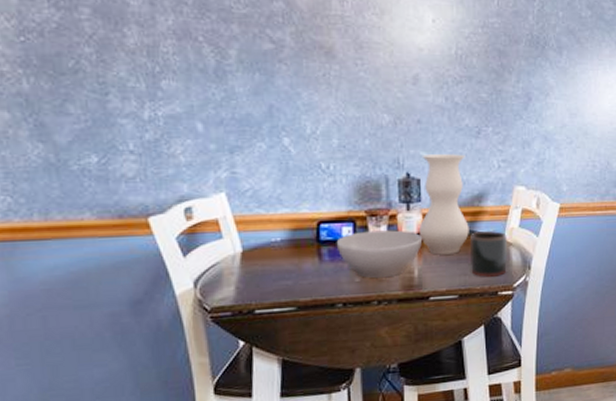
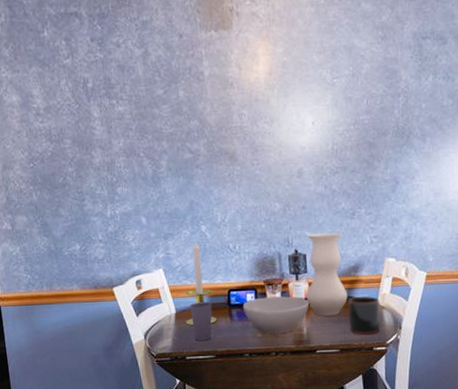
candle: none [256,156,301,269] -> present [186,240,218,326]
cup: none [262,236,294,290] -> present [189,301,212,342]

